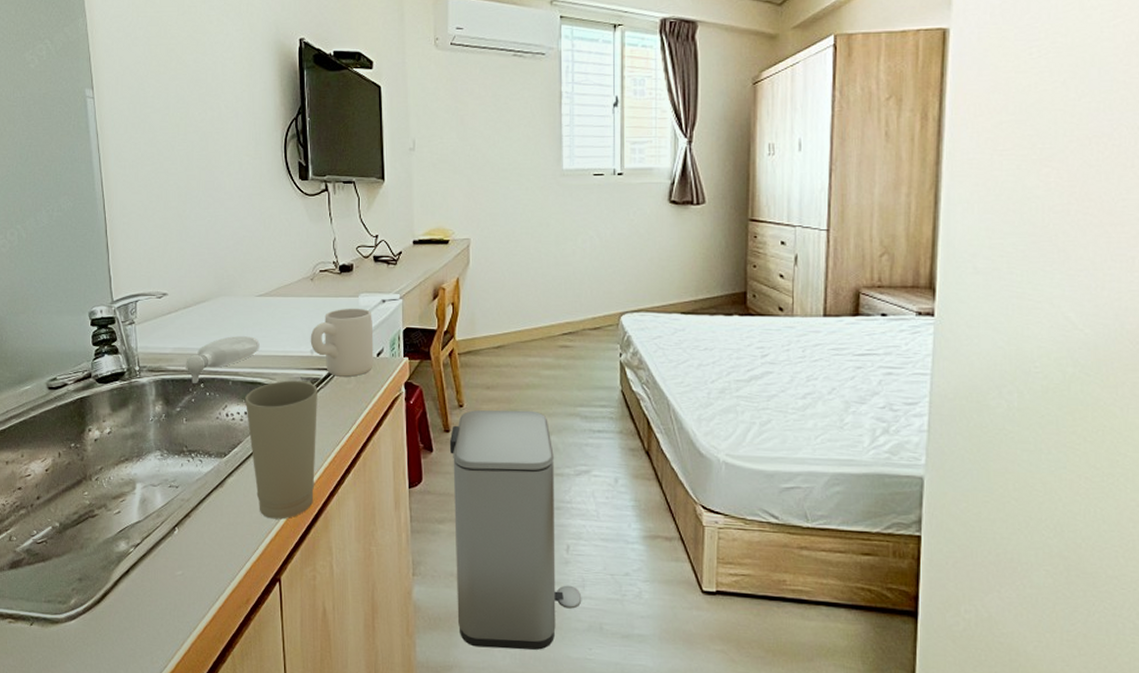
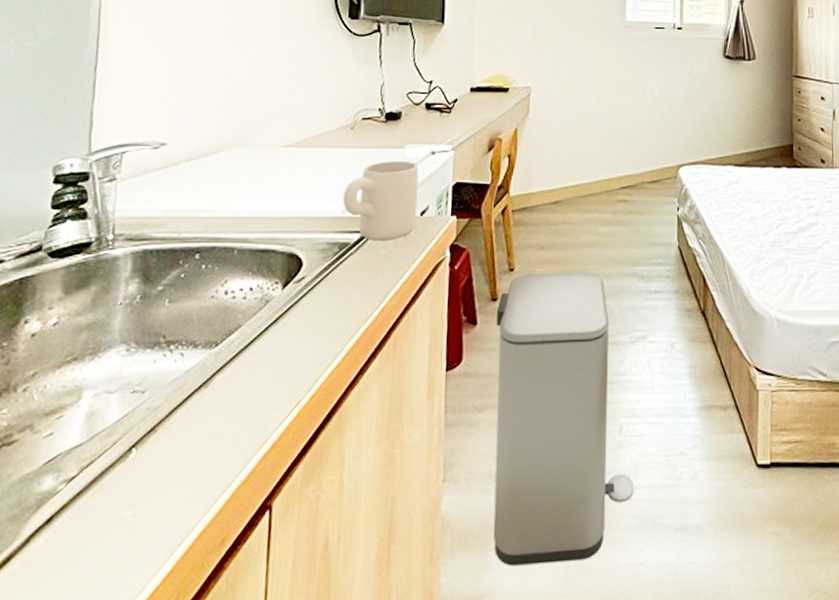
soap bottle: present [186,335,260,384] -> none [179,193,280,255]
cup: present [245,380,317,520] -> none [252,246,346,425]

